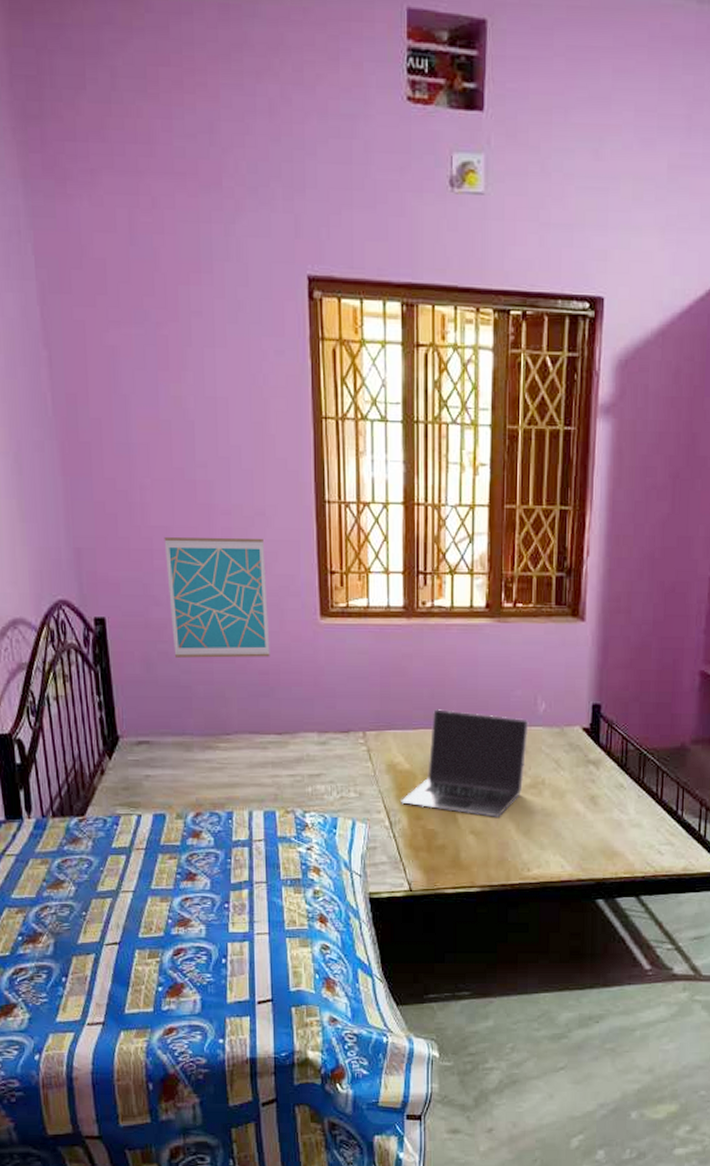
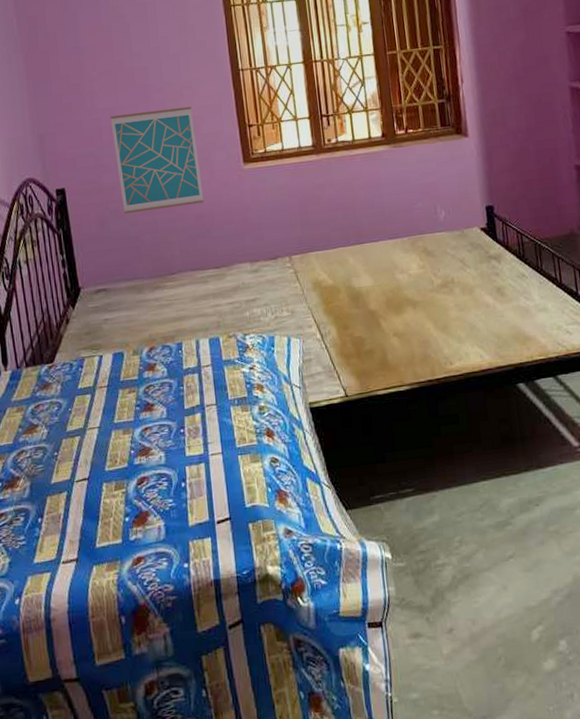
laptop: present [401,708,529,817] -> none [328,226,435,319]

